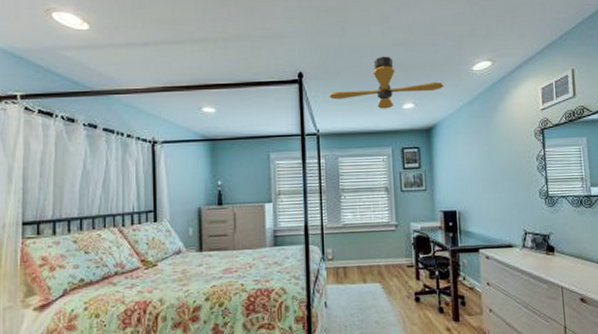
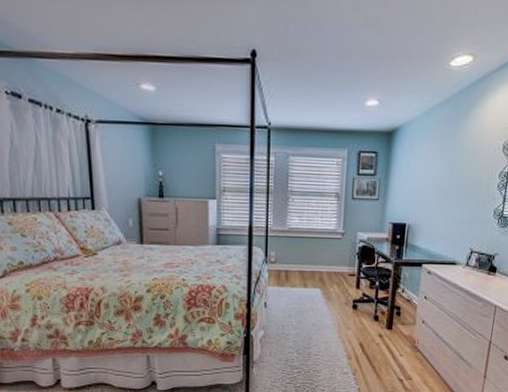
ceiling fan: present [329,56,444,109] -> none [284,37,415,105]

